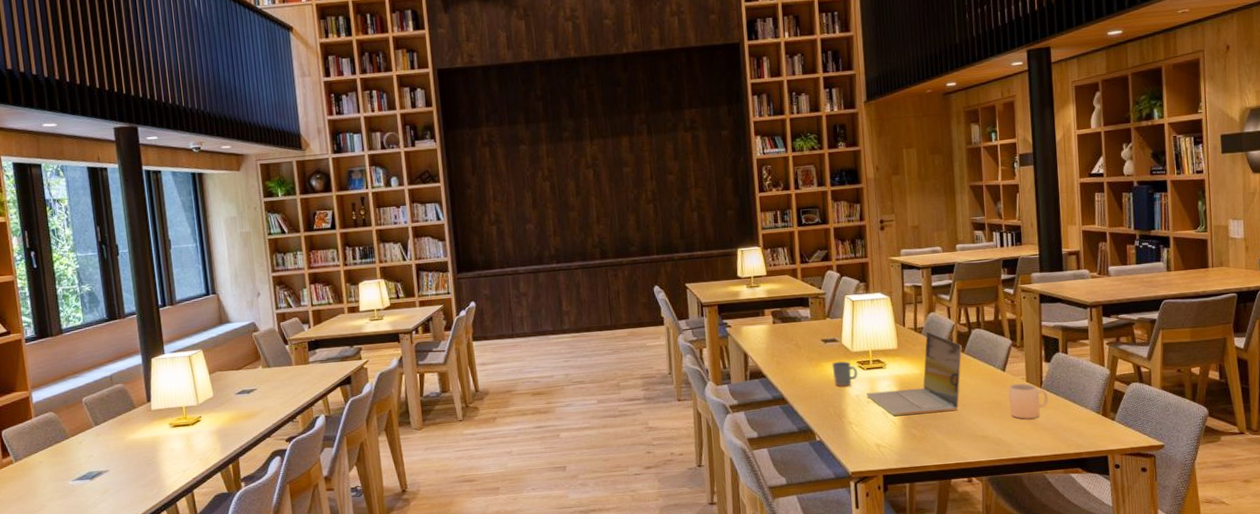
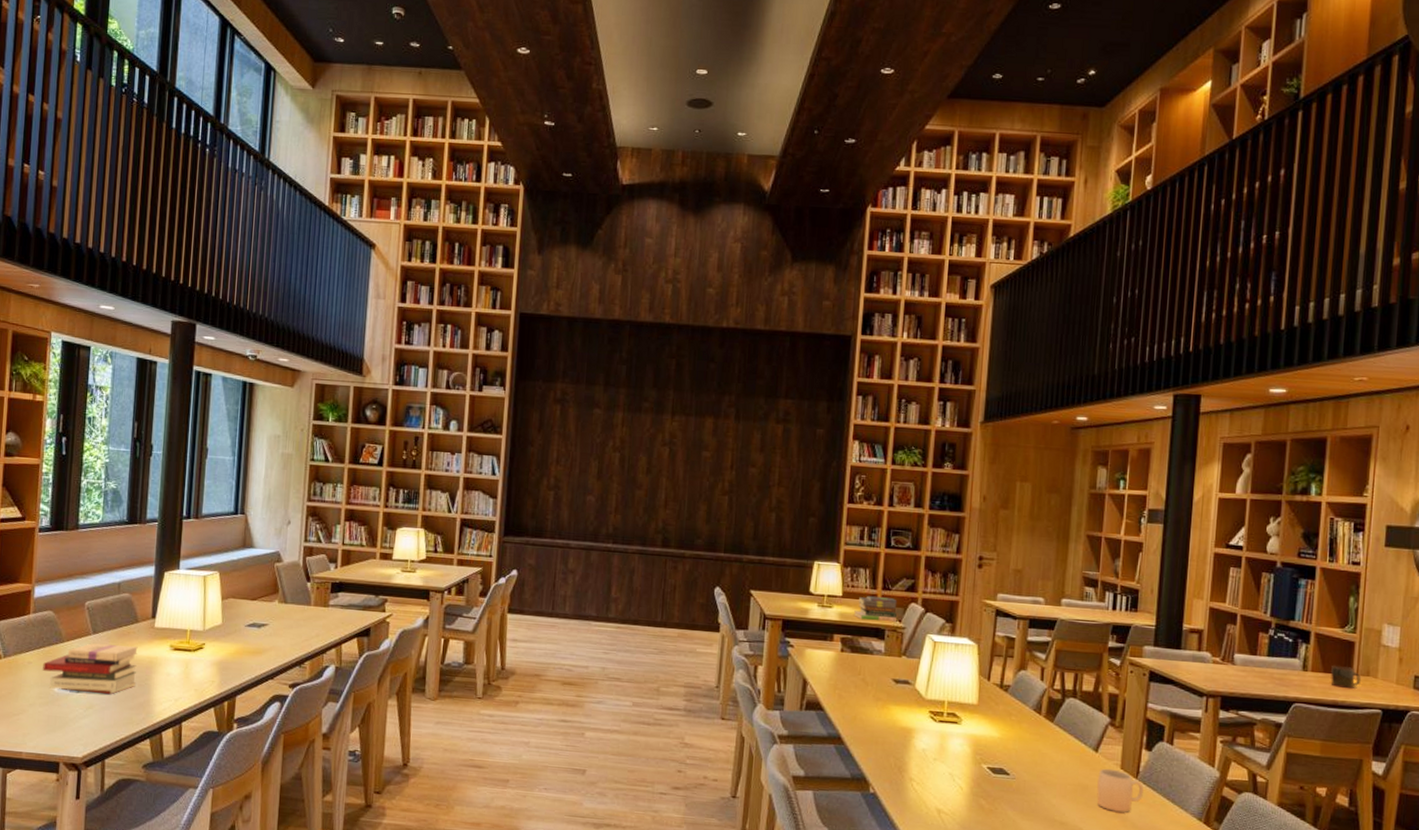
books: none [53,429,145,482] -> present [43,643,138,695]
books: none [779,269,817,293] -> present [854,595,897,623]
mug: present [832,361,858,386] -> none [899,707,929,736]
laptop: present [866,331,962,416] -> none [934,691,1051,788]
mug: none [1191,261,1217,281] -> present [1331,665,1362,690]

